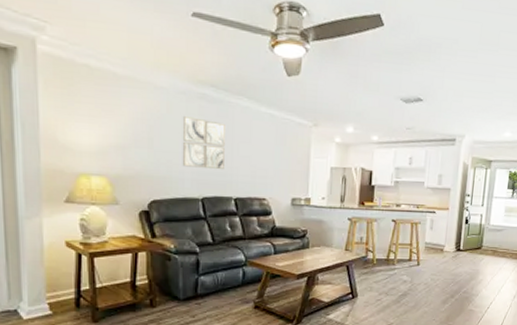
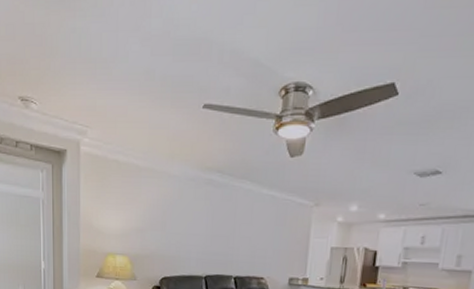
wall art: present [182,115,225,170] -> none [189,200,229,250]

